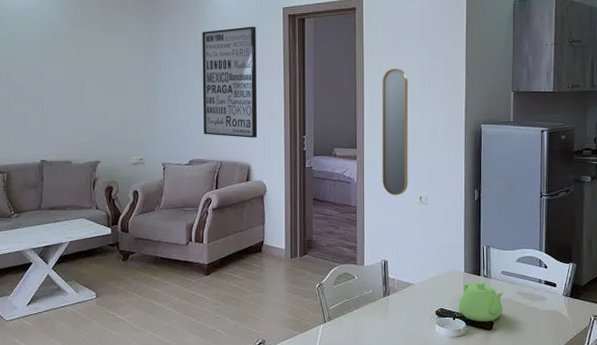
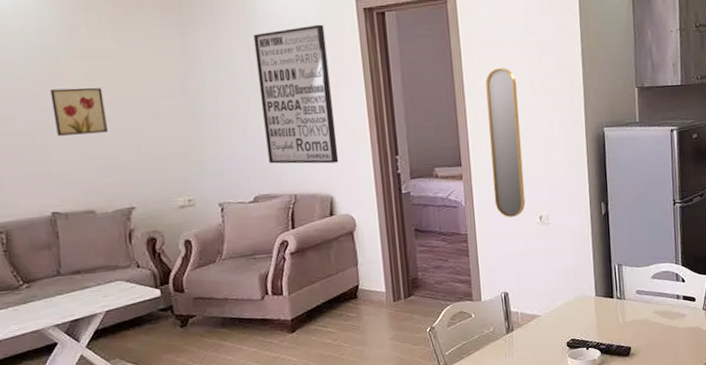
wall art: none [51,66,88,102] -> present [50,87,108,136]
teapot: present [458,281,504,322] -> none [591,304,640,349]

